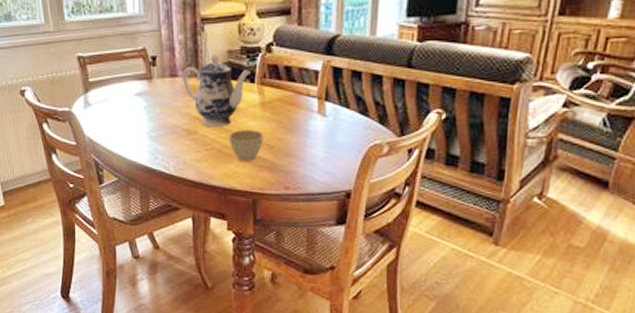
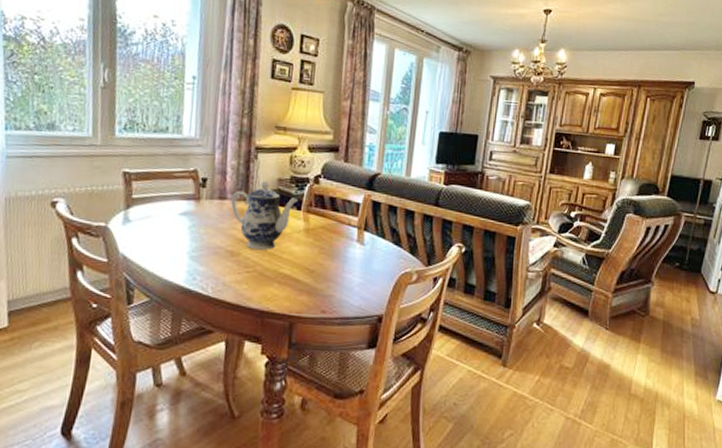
cup: present [228,130,264,161] -> none [271,253,306,285]

